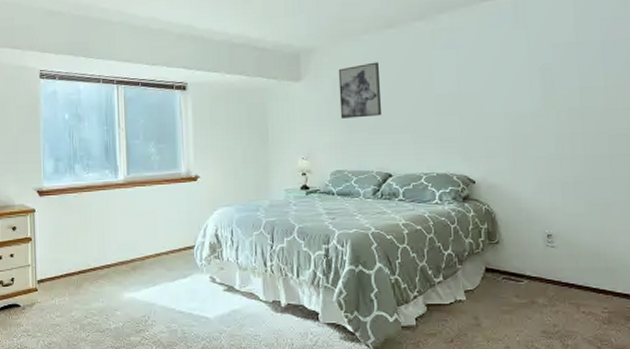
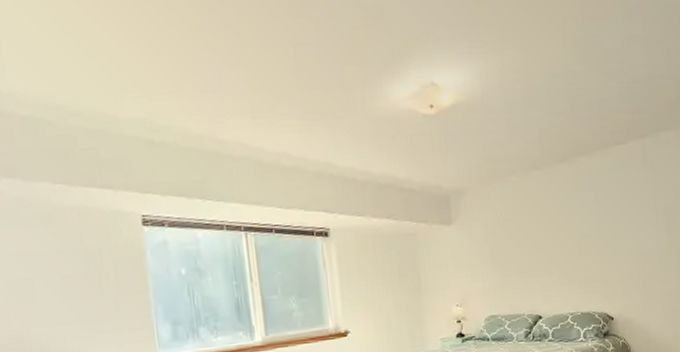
wall art: present [338,62,382,119] -> none [488,204,531,263]

